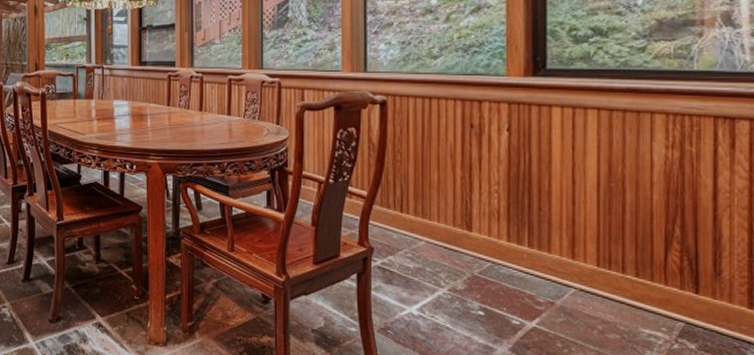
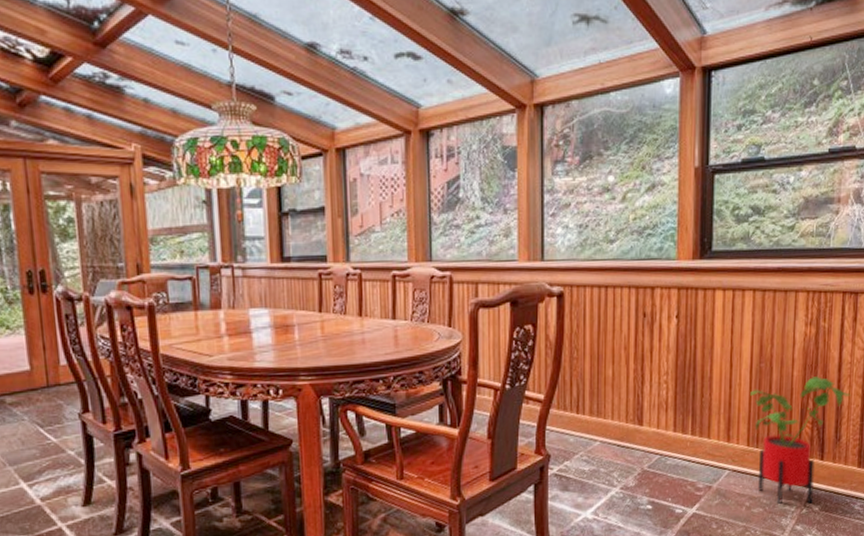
house plant: none [598,201,733,340] -> present [750,375,851,504]

